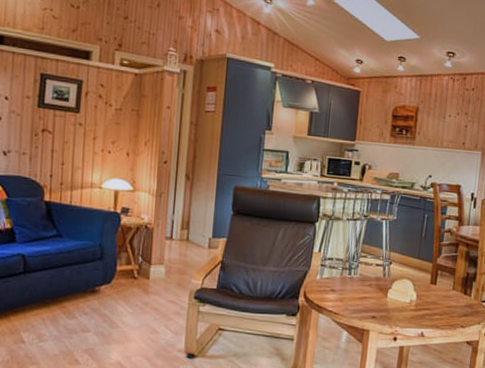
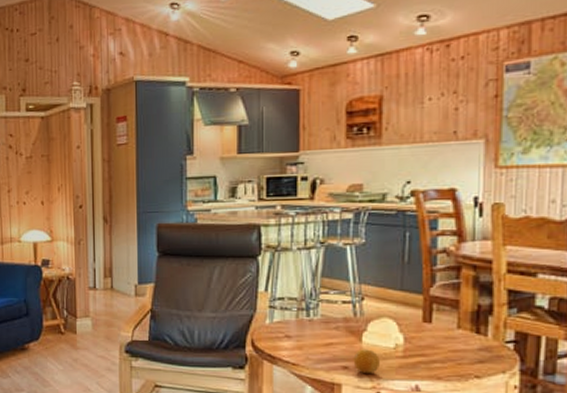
fruit: none [379,303,399,322] -> present [353,349,380,373]

